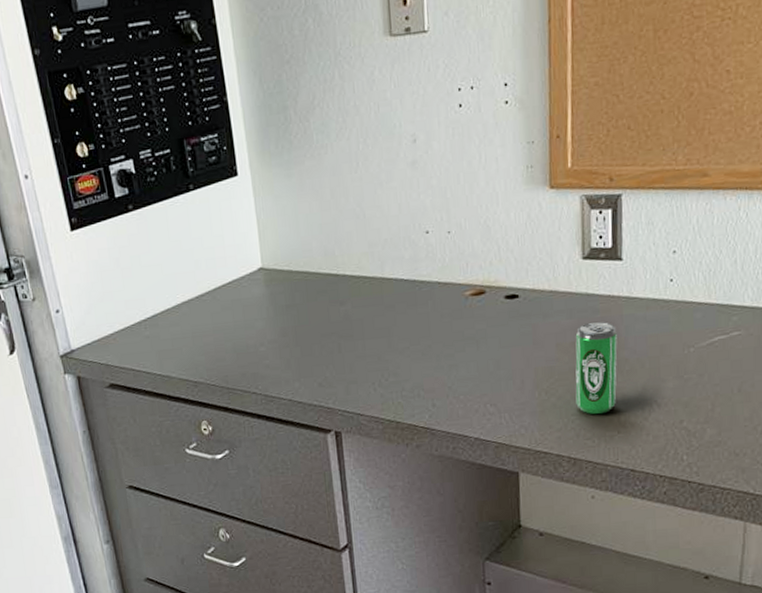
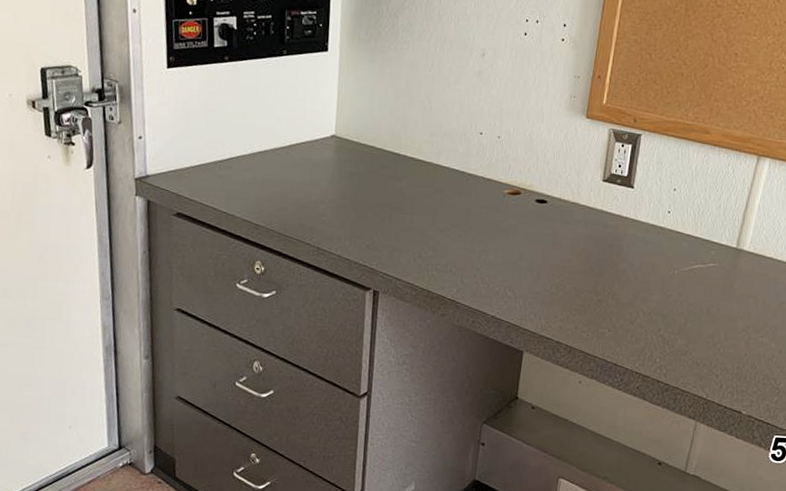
beverage can: present [575,322,617,415] -> none [579,235,620,313]

